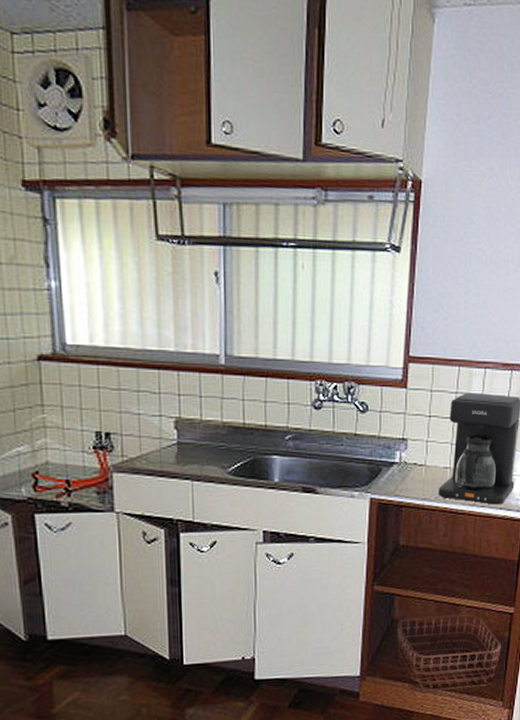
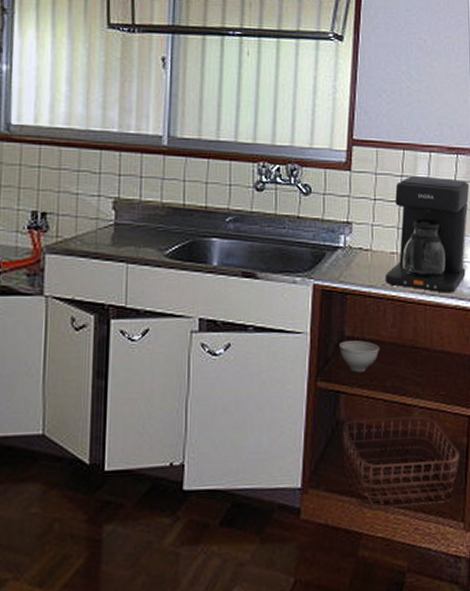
bowl: none [393,549,432,578] -> present [338,341,380,373]

